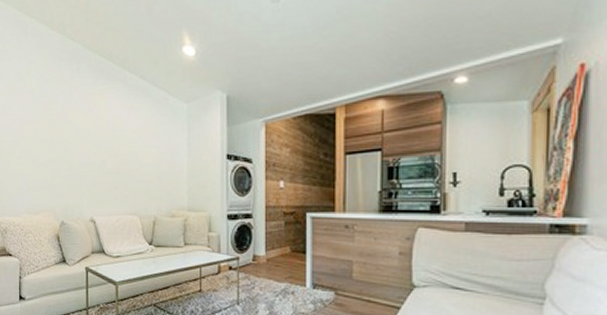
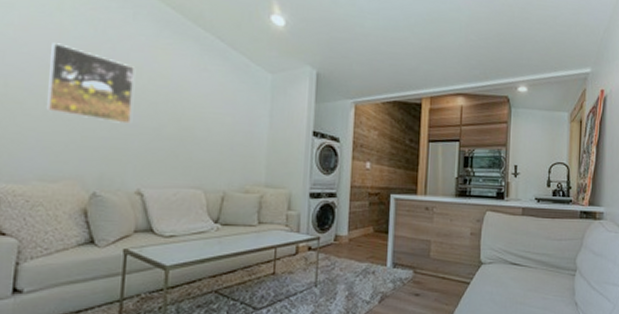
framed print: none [27,102,82,163] -> present [47,43,134,124]

